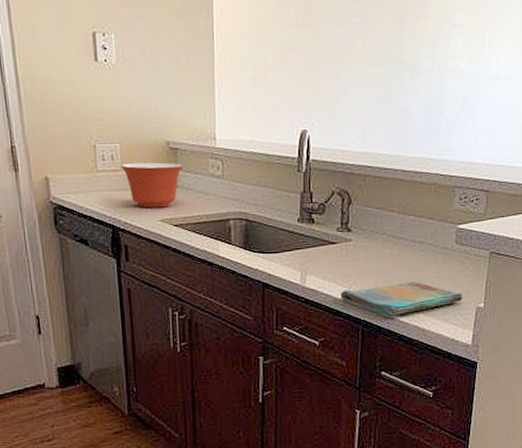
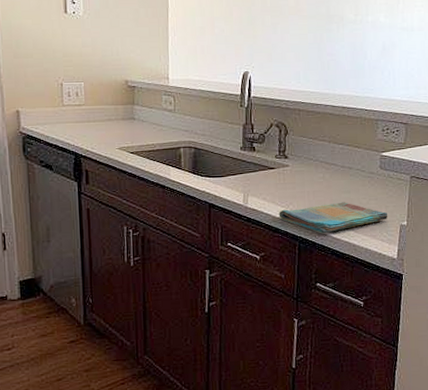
mixing bowl: present [119,162,184,208] -> none [83,98,140,138]

